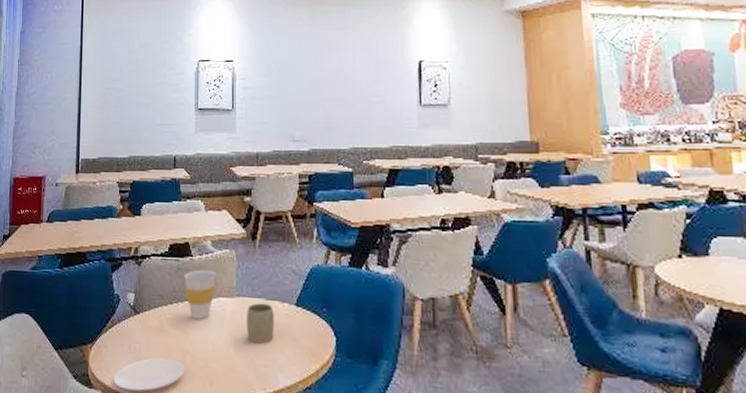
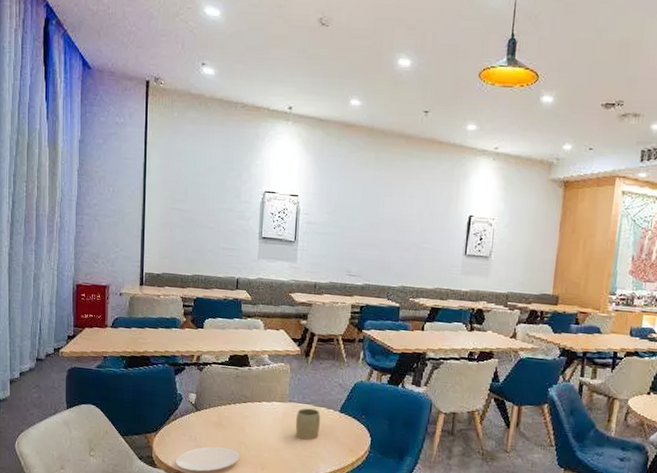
cup: present [184,269,217,319] -> none [242,378,272,418]

